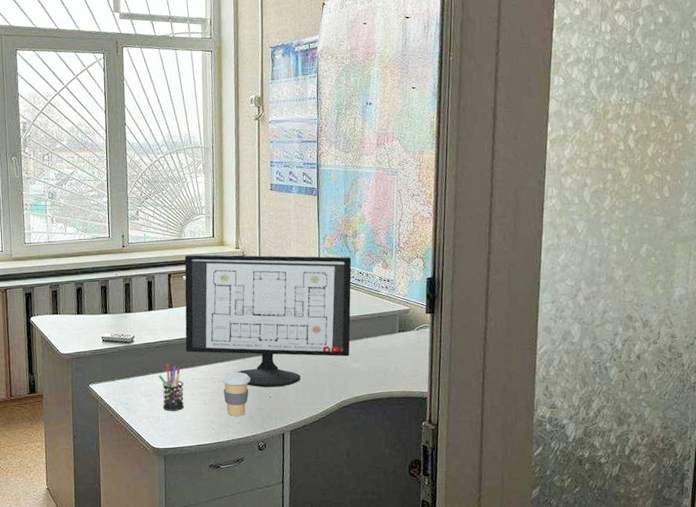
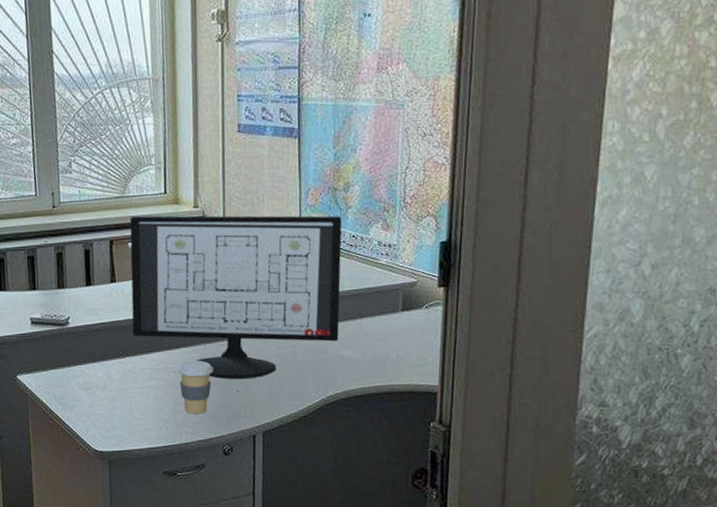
pen holder: present [158,363,184,411] -> none [99,350,131,408]

